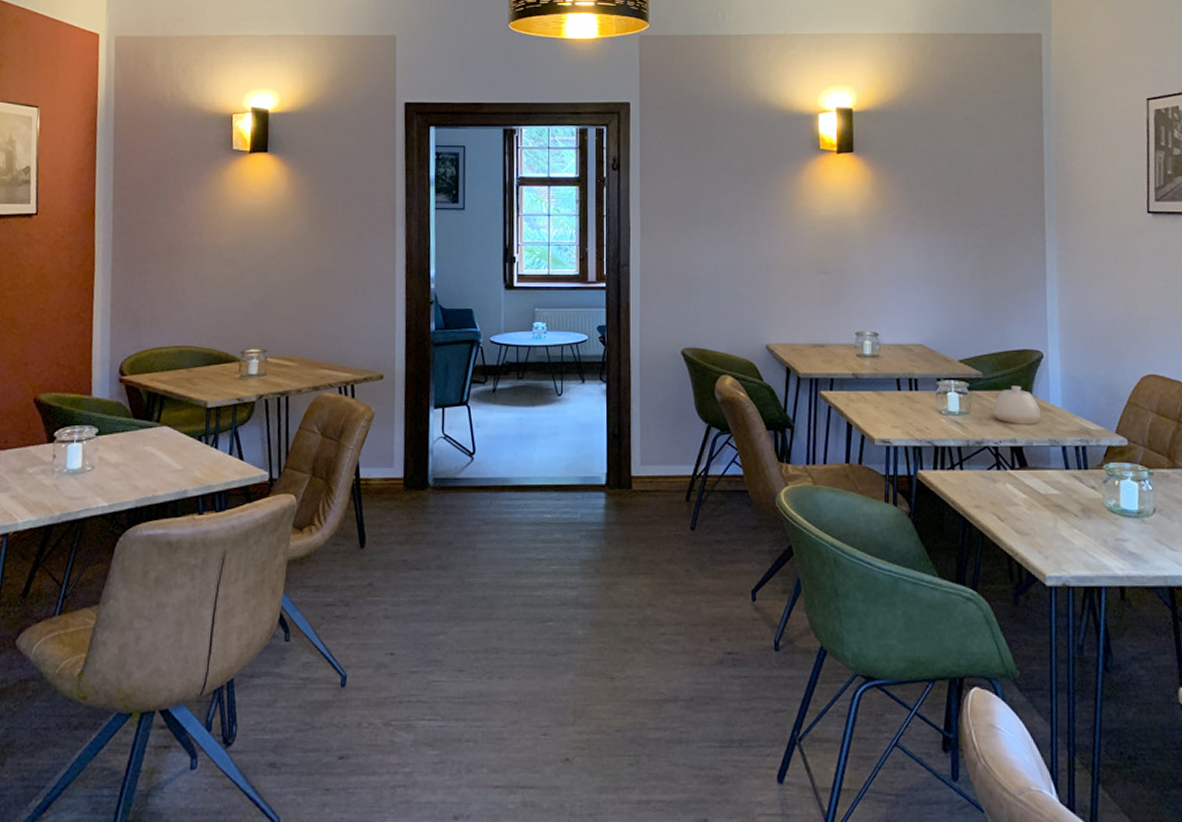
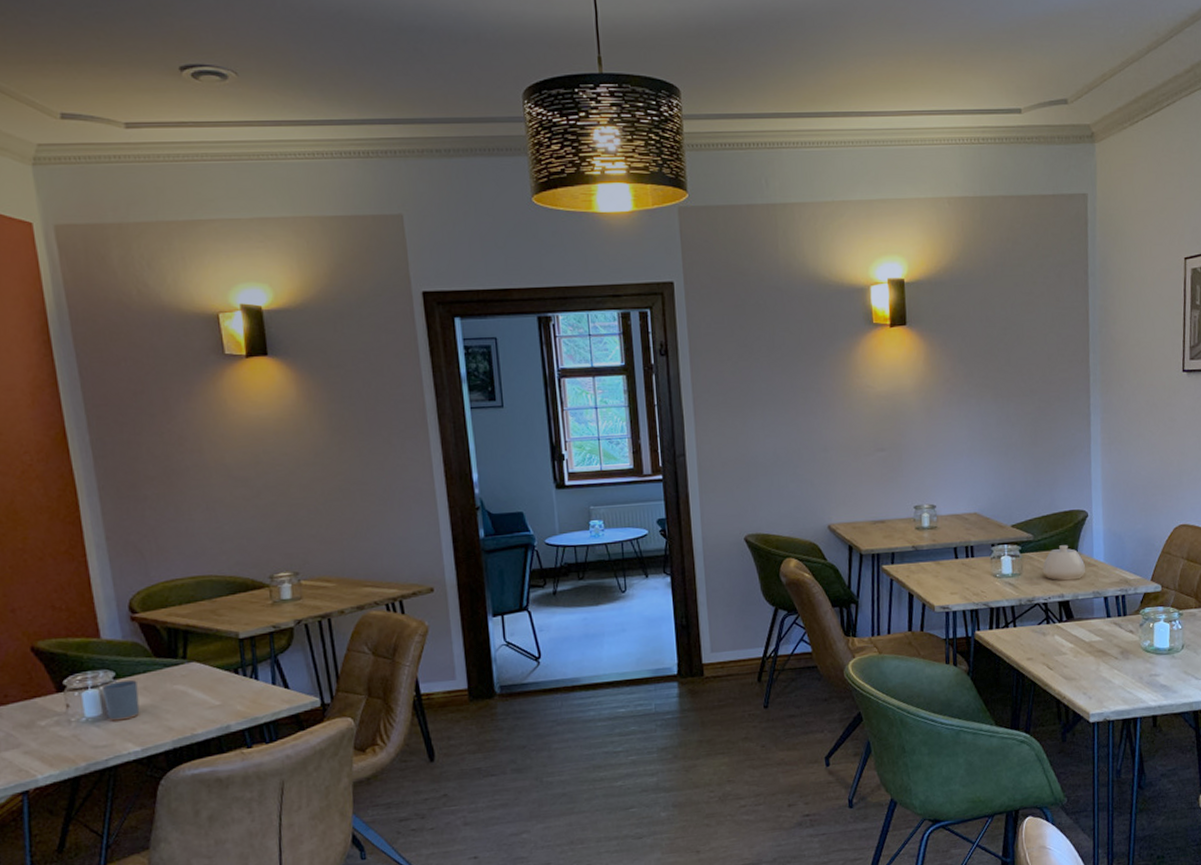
mug: none [85,438,115,475] -> present [103,680,140,721]

